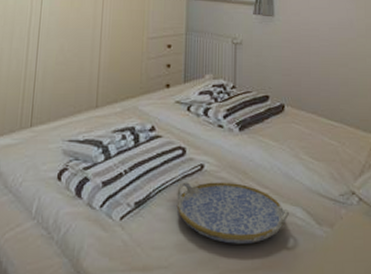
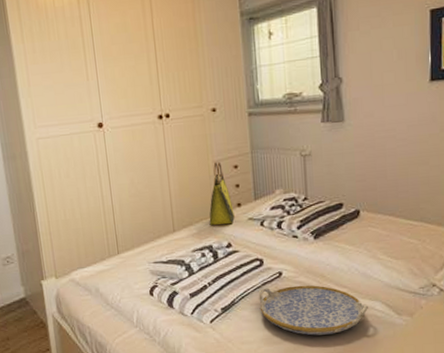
tote bag: none [135,39,162,106] -> present [209,161,235,225]

